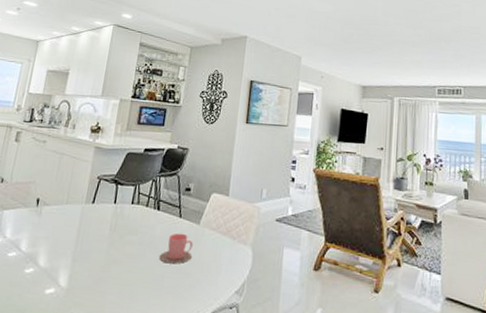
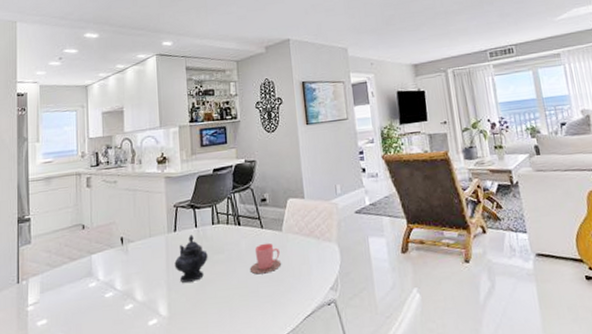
teapot: none [84,209,121,258] -> present [174,234,208,283]

